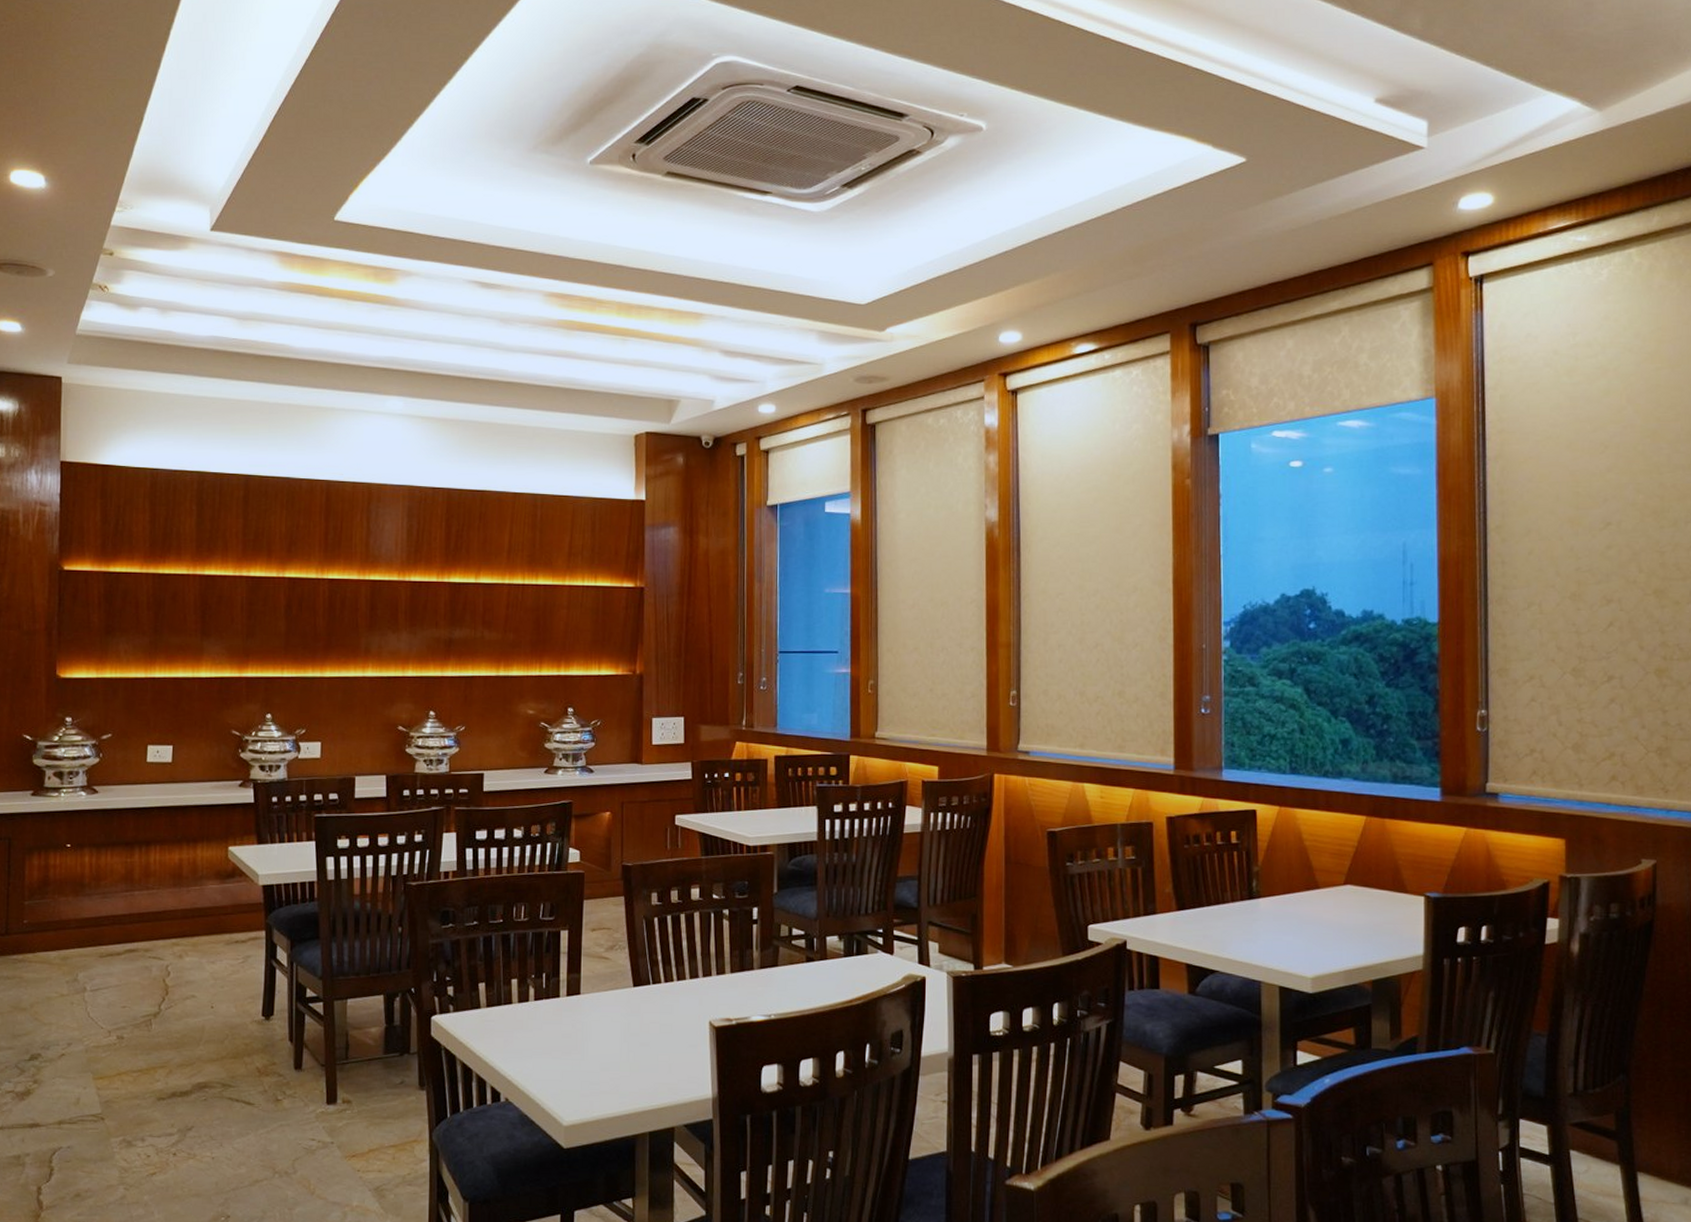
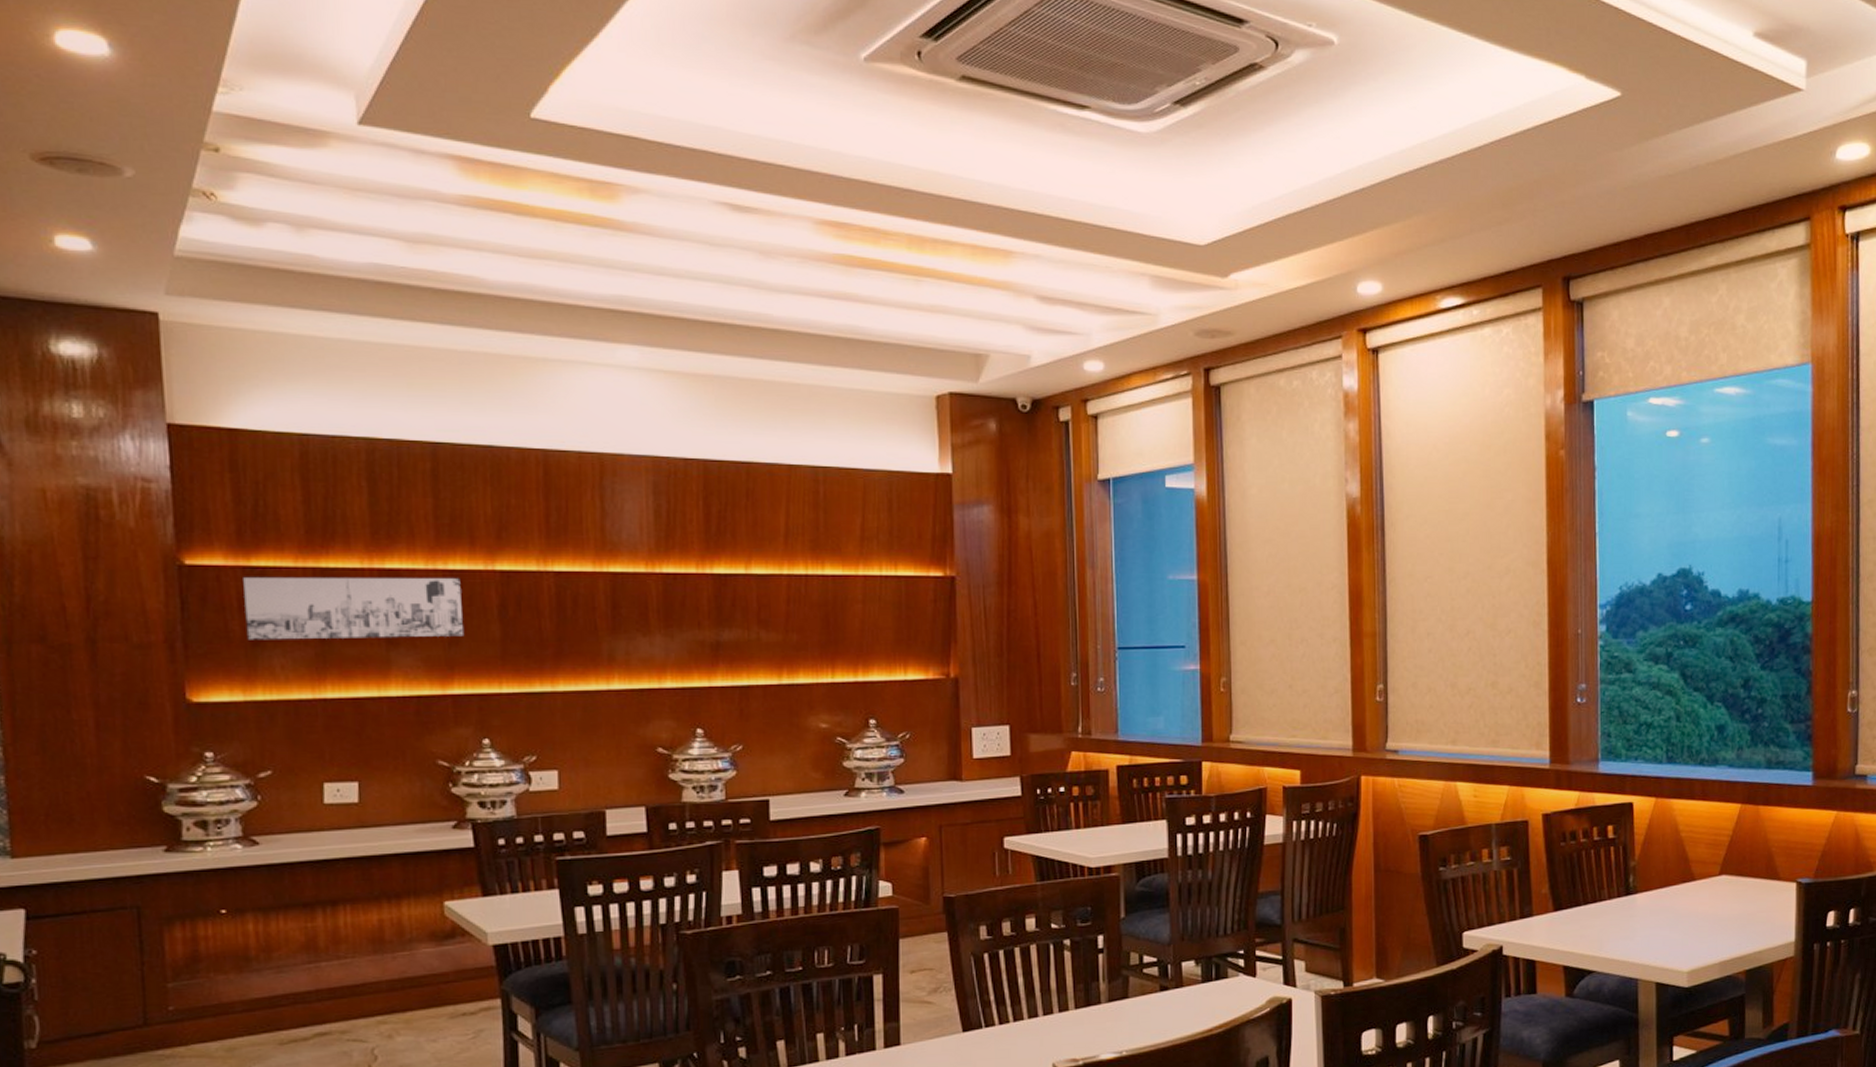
wall art: none [102,579,259,631] -> present [243,576,465,640]

